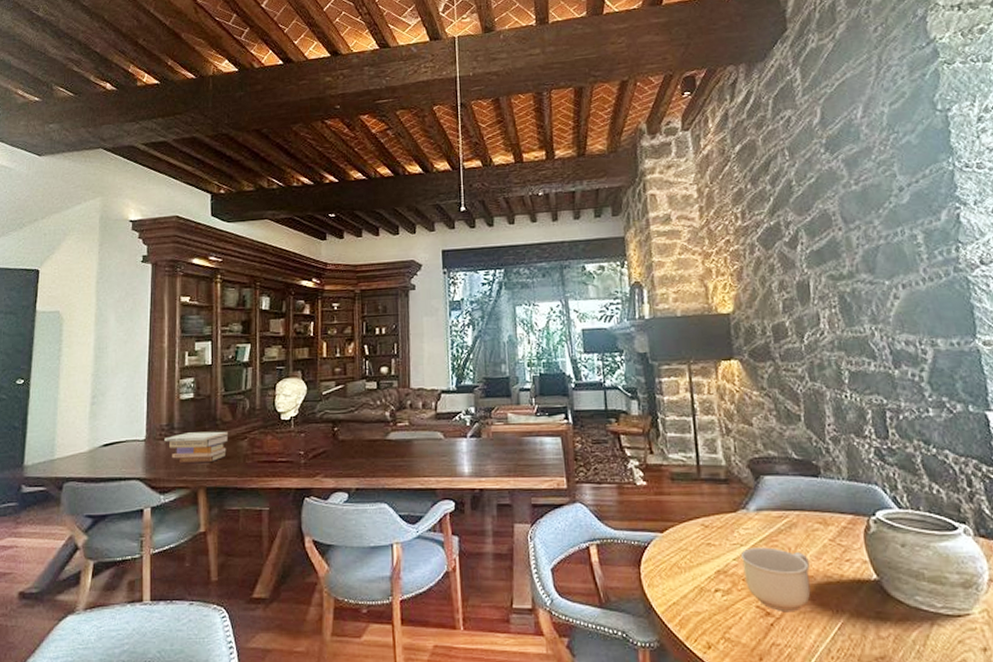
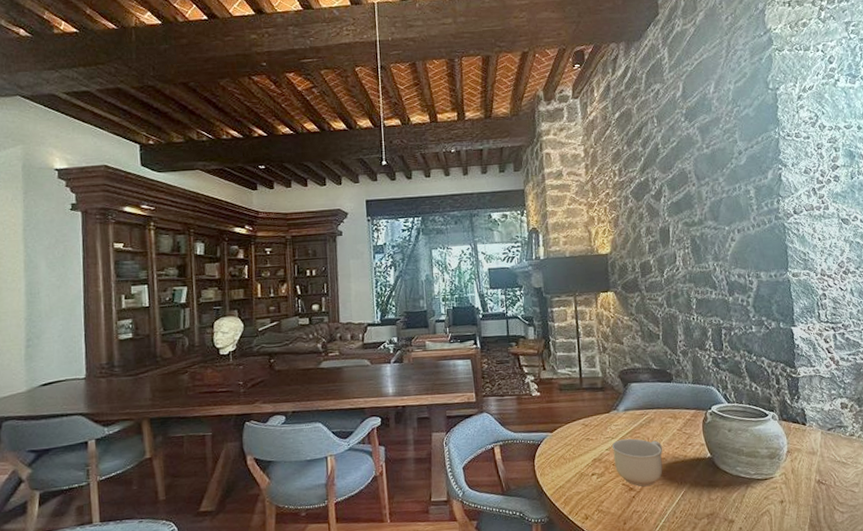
books: present [164,431,229,463] -> none [105,367,170,398]

